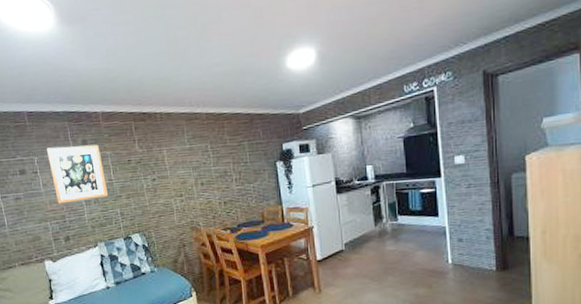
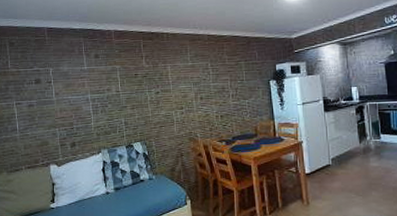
wall art: present [46,144,108,204] -> none [61,59,114,112]

